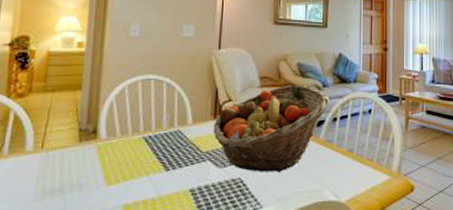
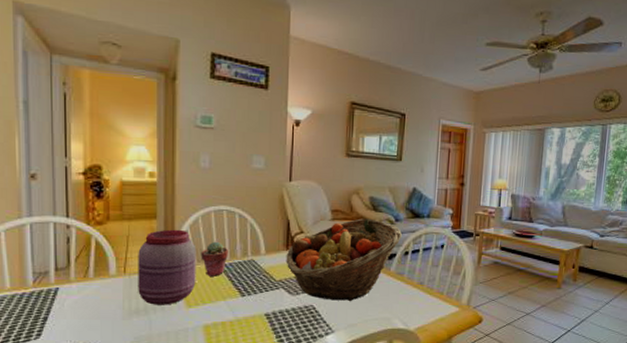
jar: none [55,100,121,184] -> present [138,229,197,305]
potted succulent: none [125,112,154,150] -> present [201,241,228,276]

